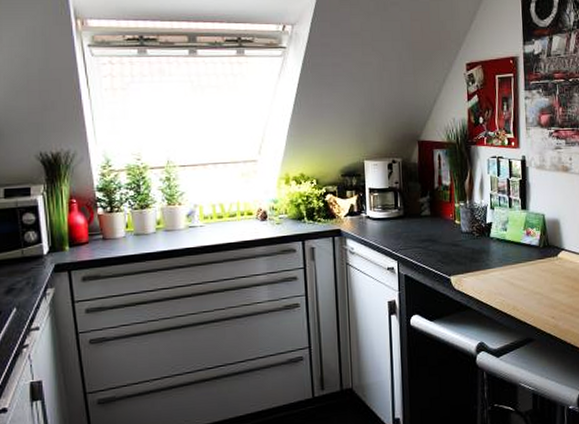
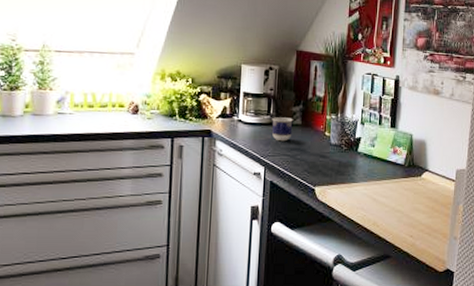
cup: none [400,209,422,234] -> present [272,117,293,142]

